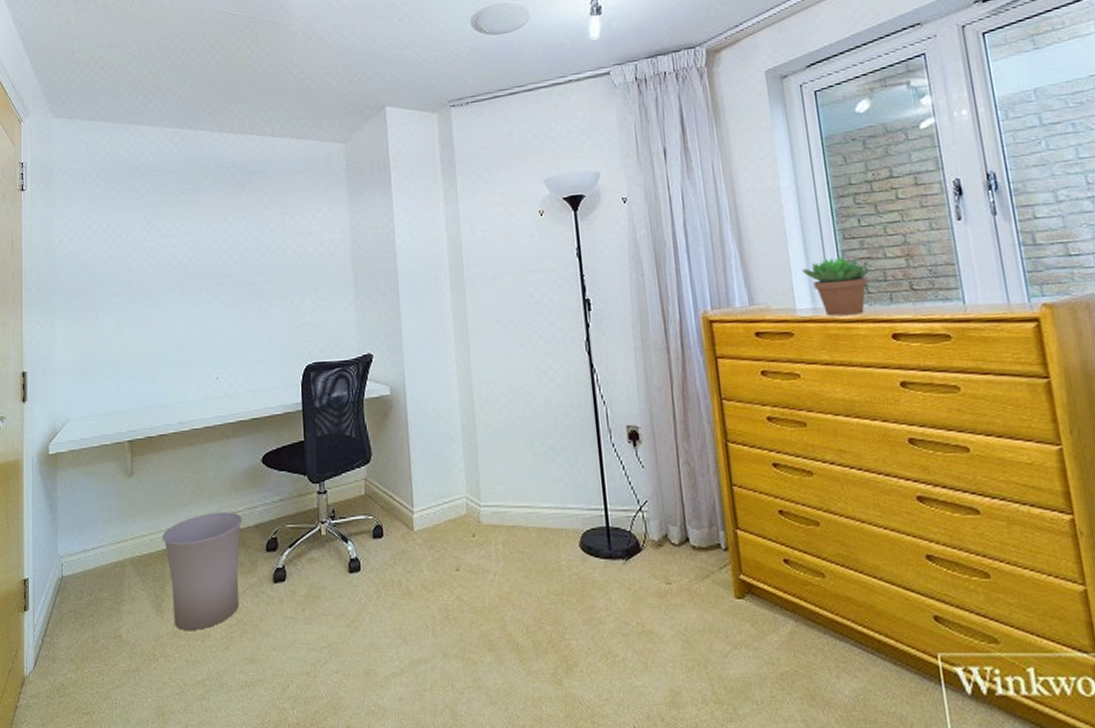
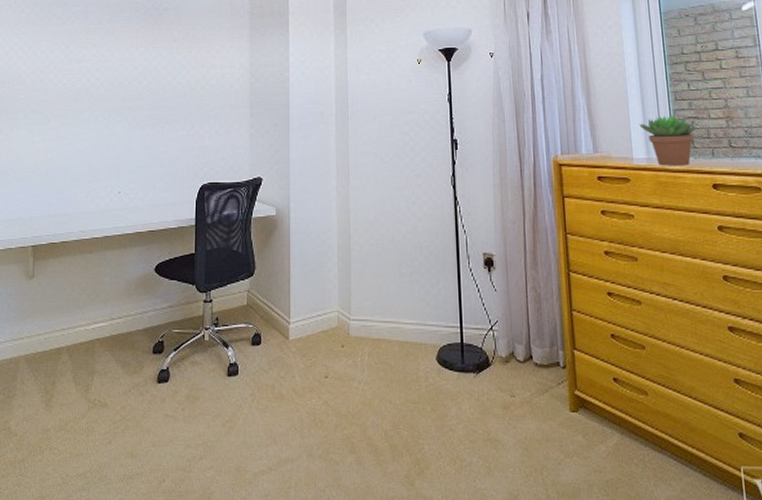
waste bin: present [162,512,243,631] -> none [56,315,133,426]

